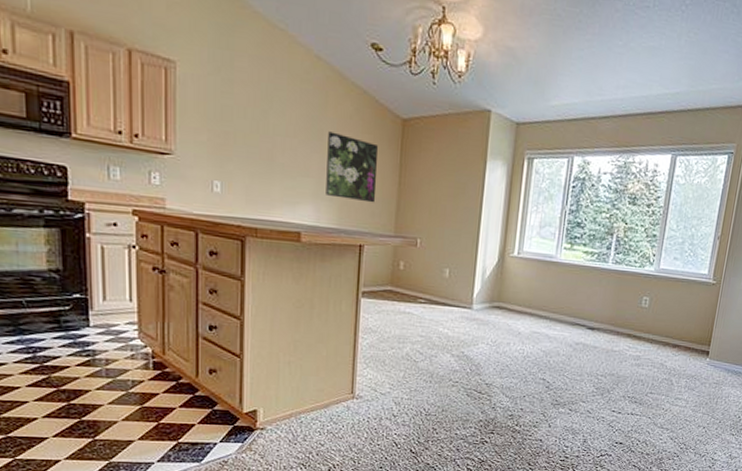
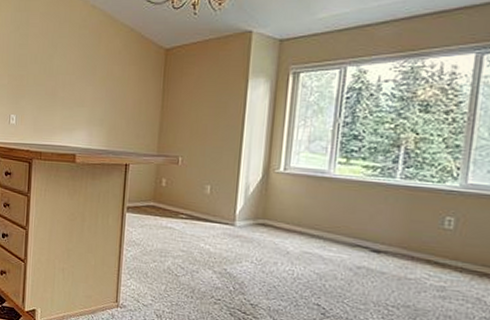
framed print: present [326,131,378,203] -> none [97,67,143,126]

